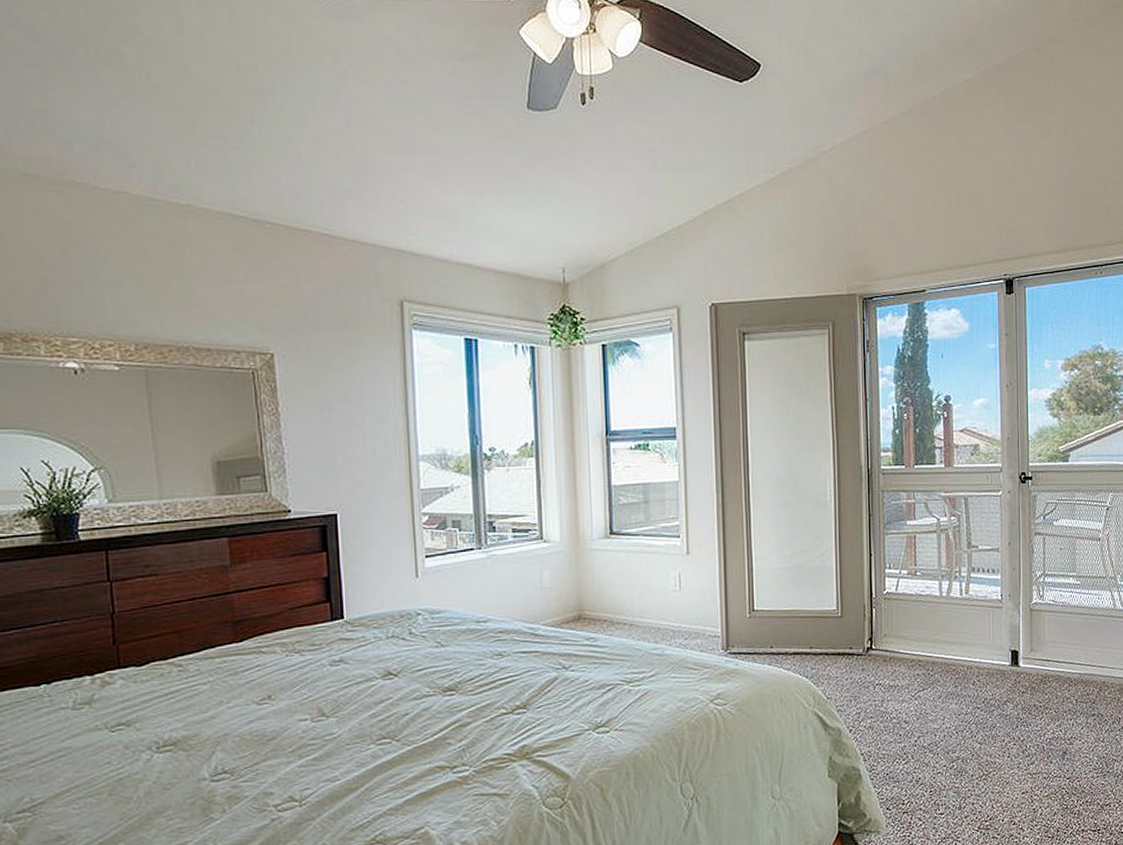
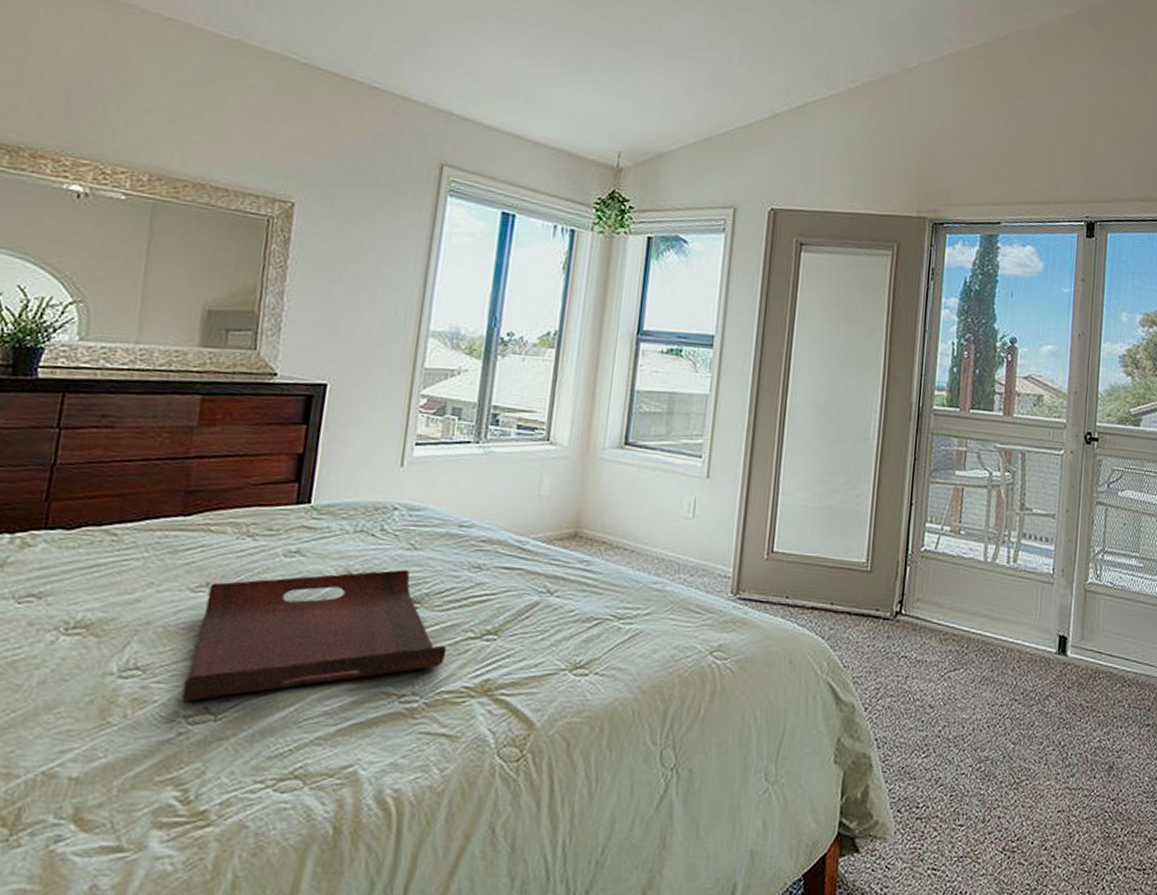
serving tray: none [268,664,485,793] -> present [182,569,447,701]

